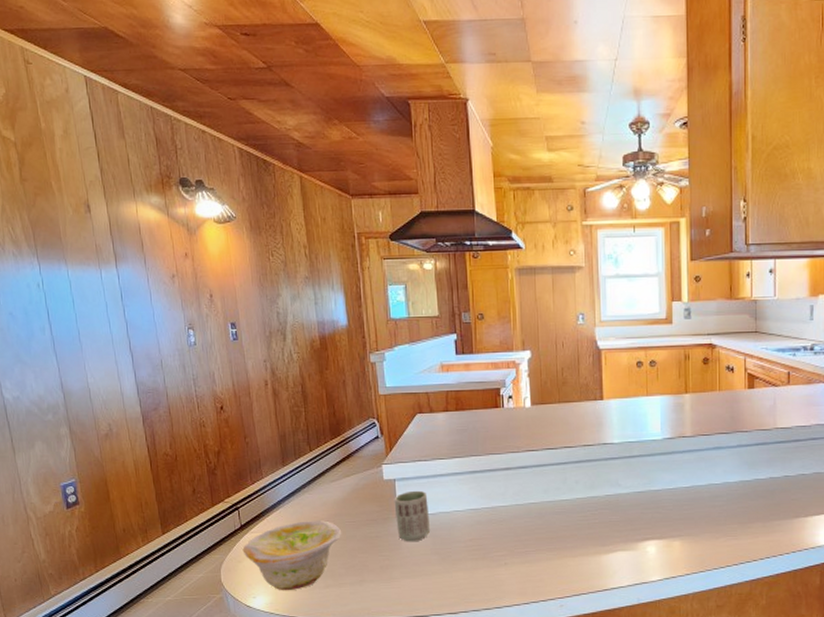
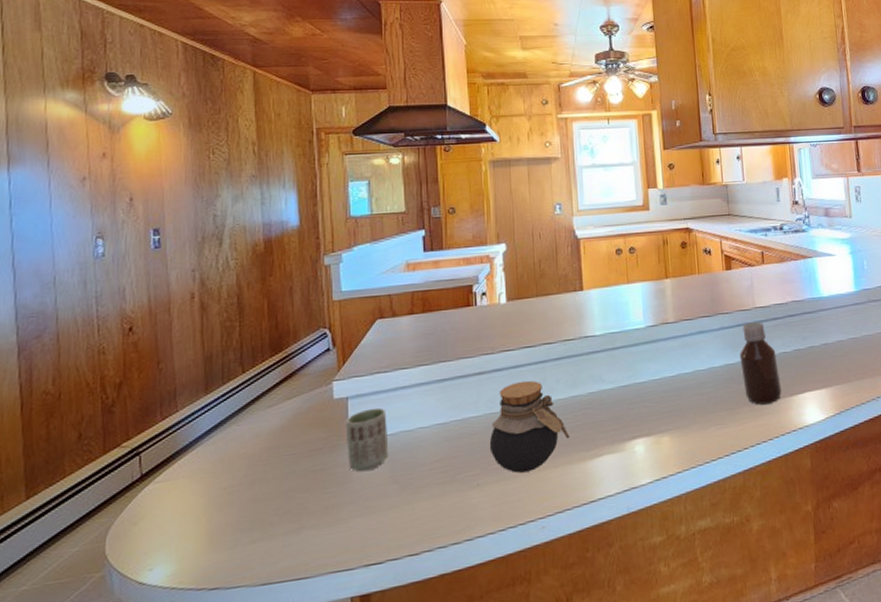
bowl: present [242,520,342,590] -> none [140,456,277,555]
jar: none [515,479,587,558] -> present [489,380,569,473]
bottle: none [756,442,797,522] -> present [740,322,782,405]

